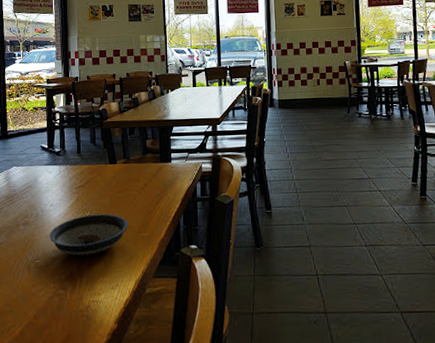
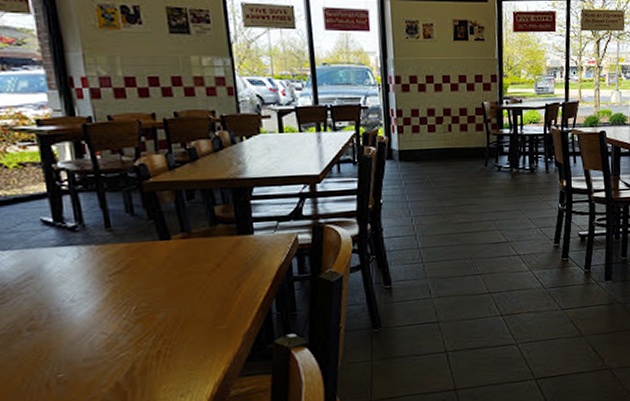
saucer: present [50,214,128,256] -> none [75,305,198,363]

